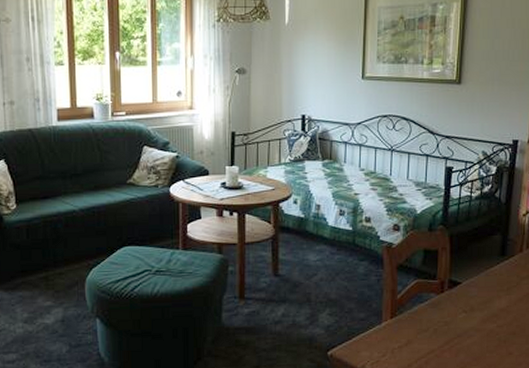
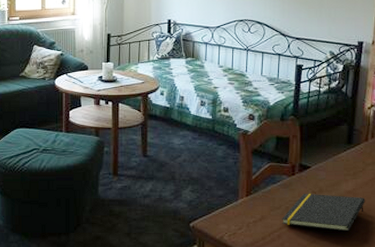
notepad: none [430,312,520,354] -> present [282,193,365,232]

